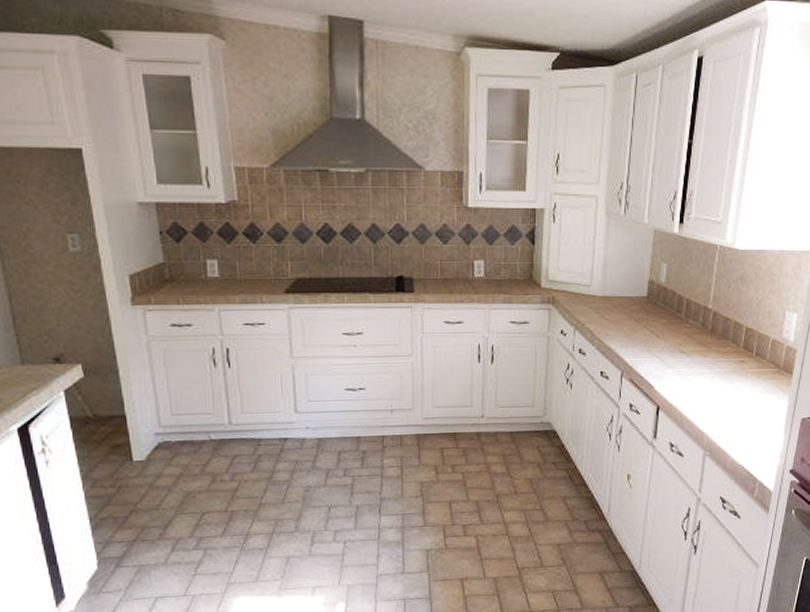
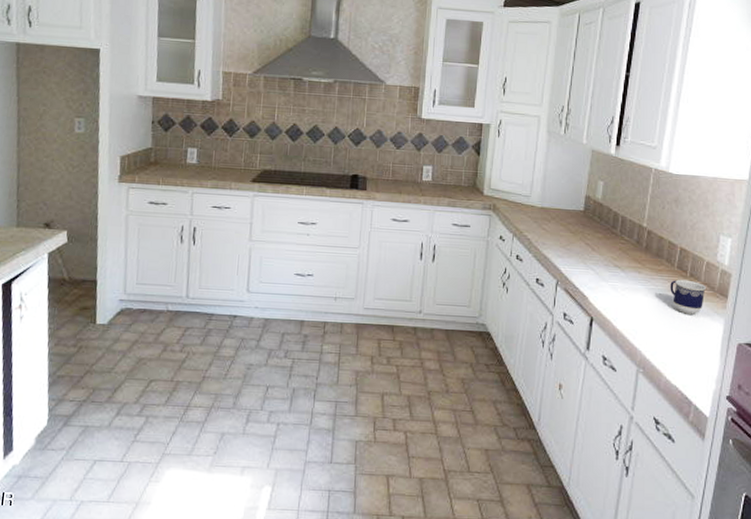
cup: none [736,359,771,394] -> present [670,279,706,315]

